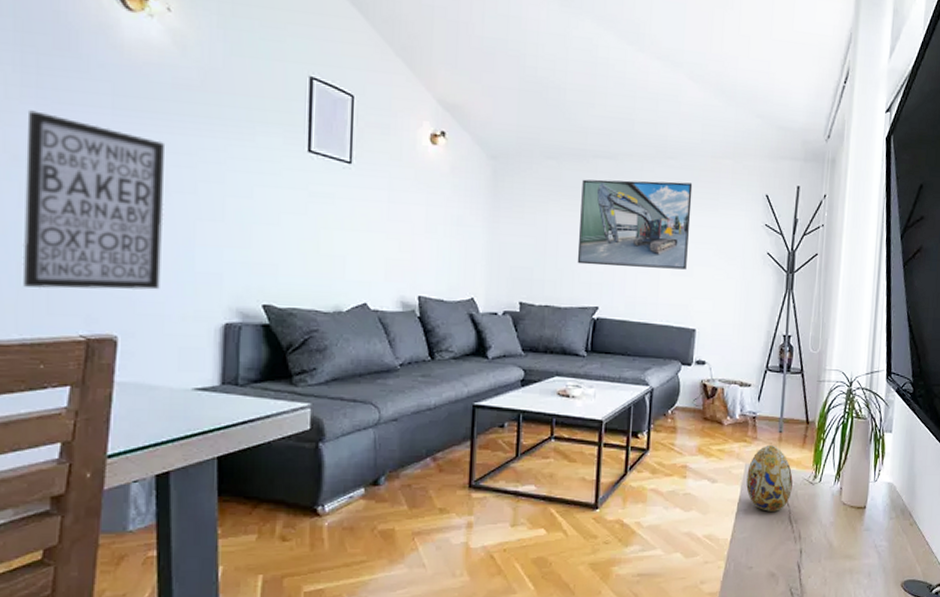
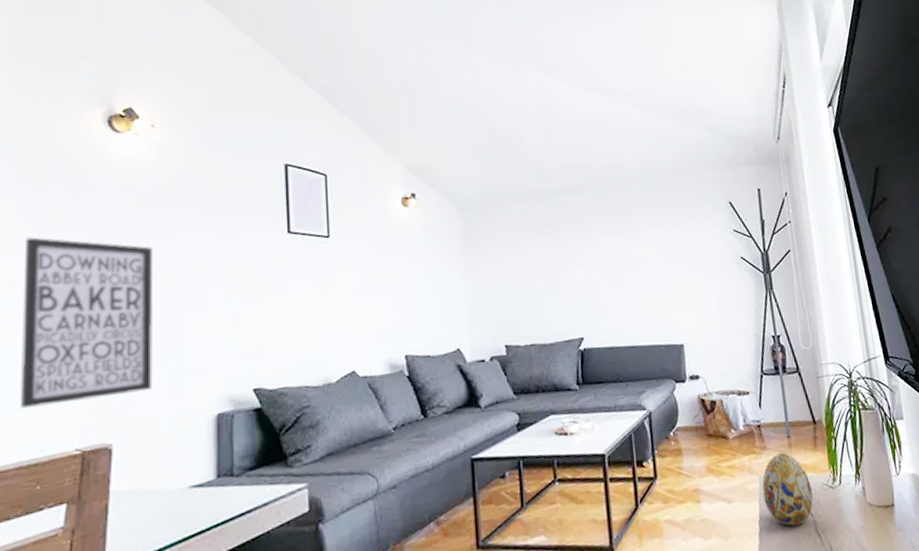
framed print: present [577,179,693,270] -> none [551,203,664,298]

